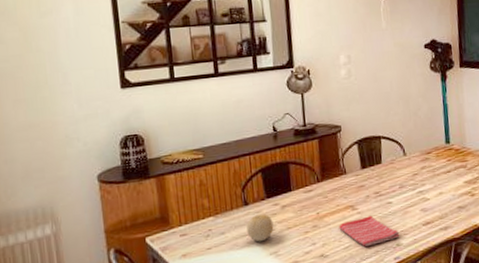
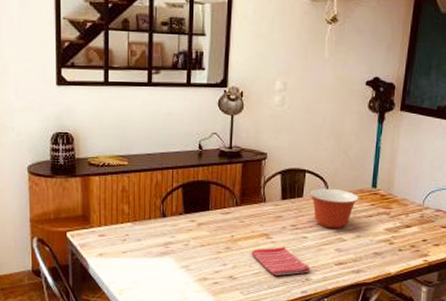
fruit: present [246,214,274,242] -> none [162,228,188,254]
mixing bowl: none [387,150,435,191] -> present [309,188,359,229]

